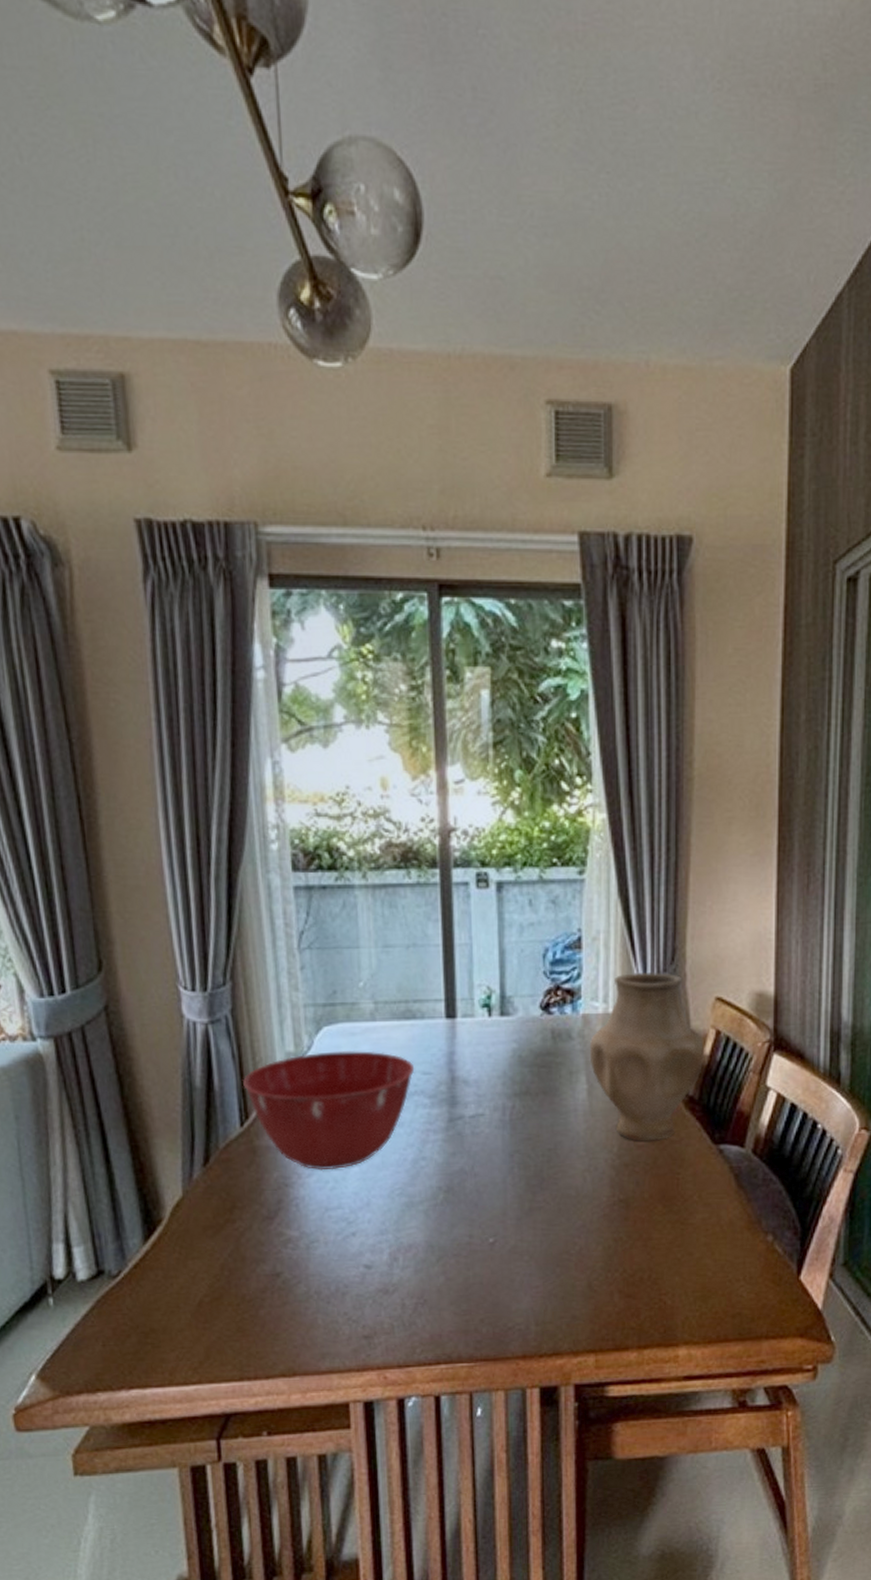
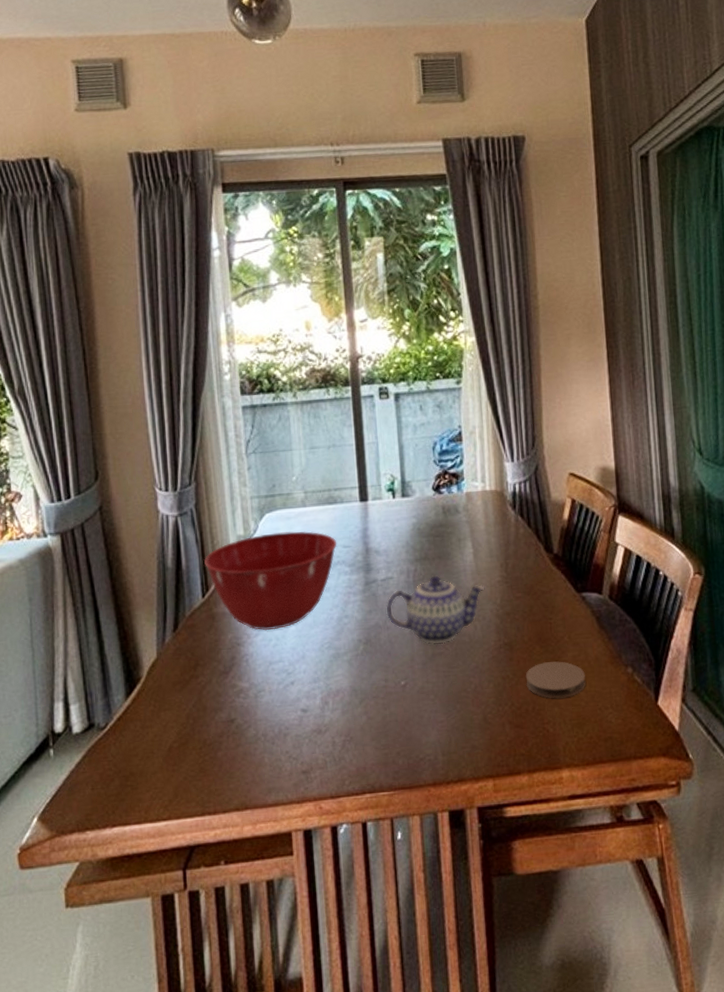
teapot: none [474,1114,600,1197] -> present [386,575,485,645]
vase: present [589,971,705,1141] -> none [473,456,564,593]
coaster: none [642,1224,715,1267] -> present [525,661,586,699]

